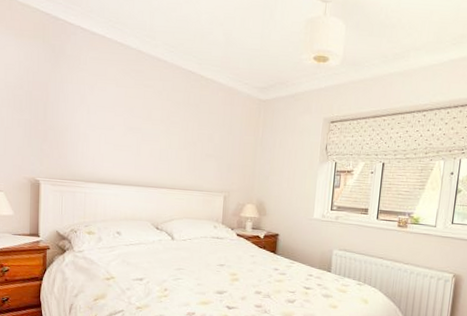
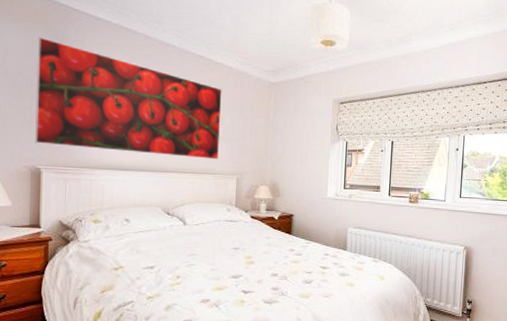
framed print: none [34,51,212,177] -> present [35,37,222,160]

